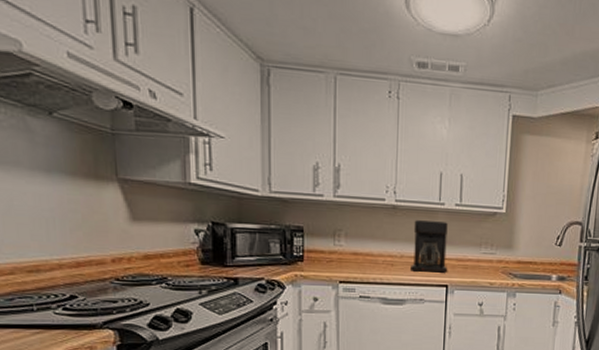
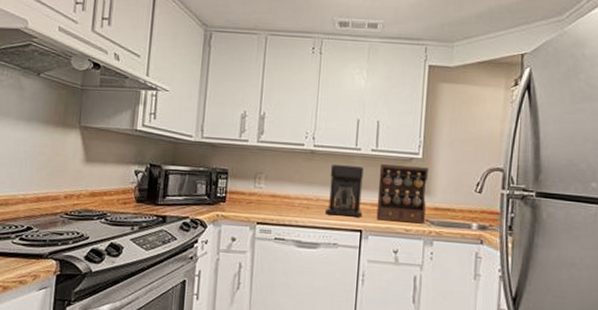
spice rack: none [461,219,513,277] -> present [376,164,429,224]

